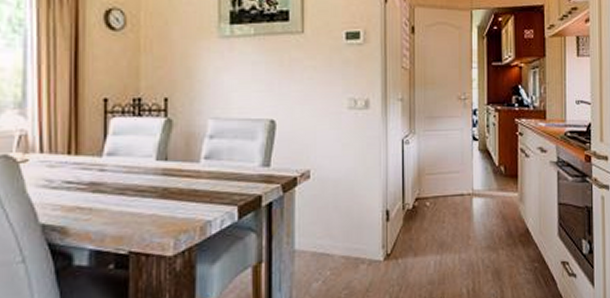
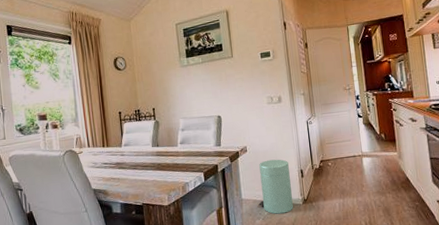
trash can: none [318,192,370,275] -> present [258,159,293,214]

